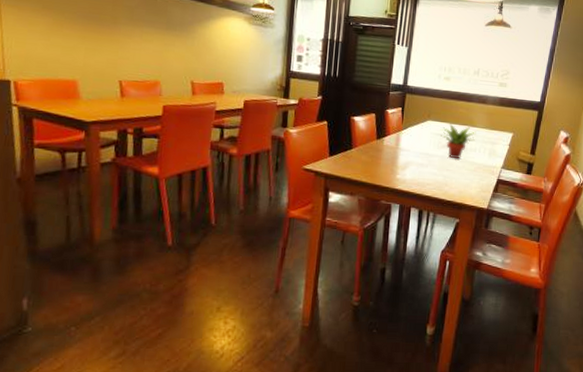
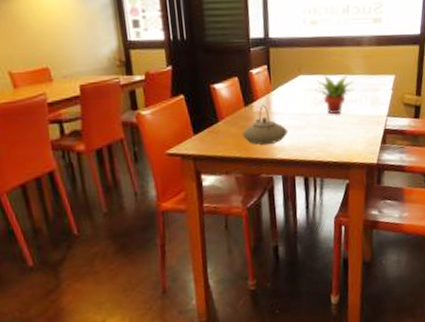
teapot: none [370,139,412,175] -> present [241,104,289,145]

